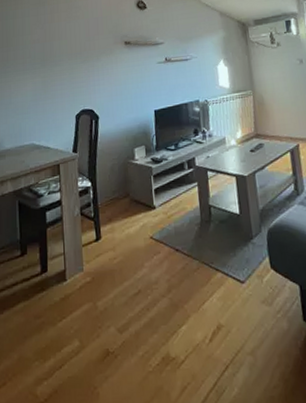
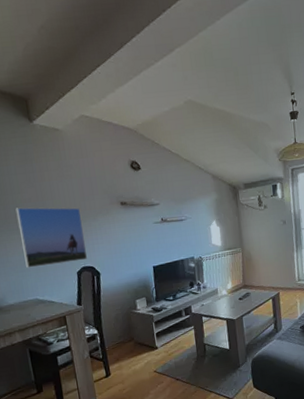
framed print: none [24,48,88,111] -> present [15,207,88,268]

